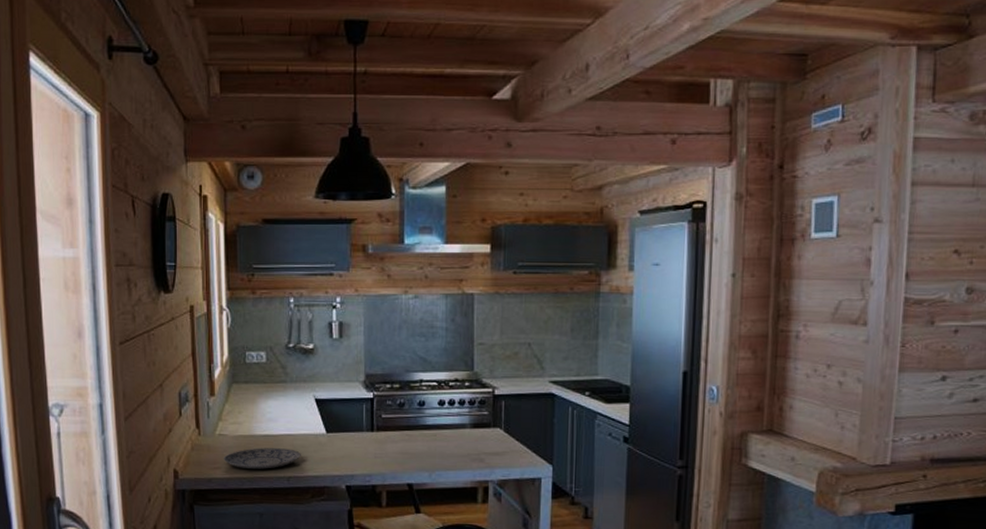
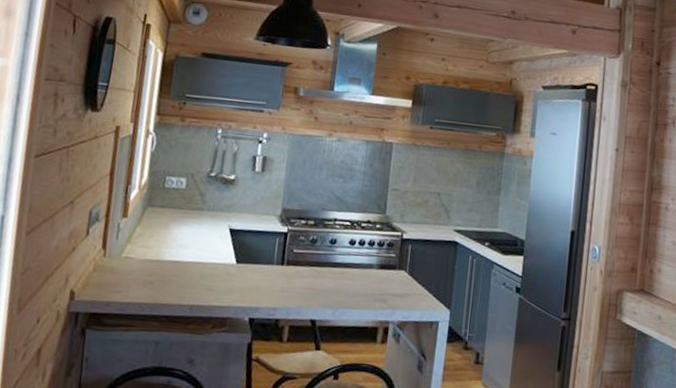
plate: present [224,448,301,469] -> none [126,273,208,296]

